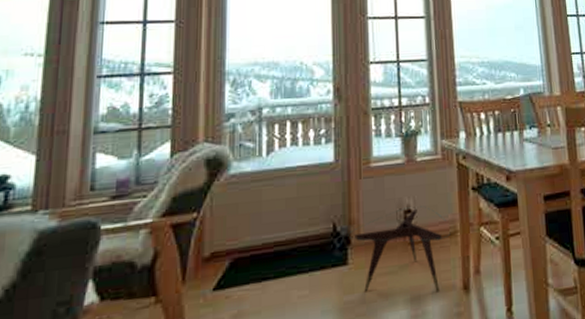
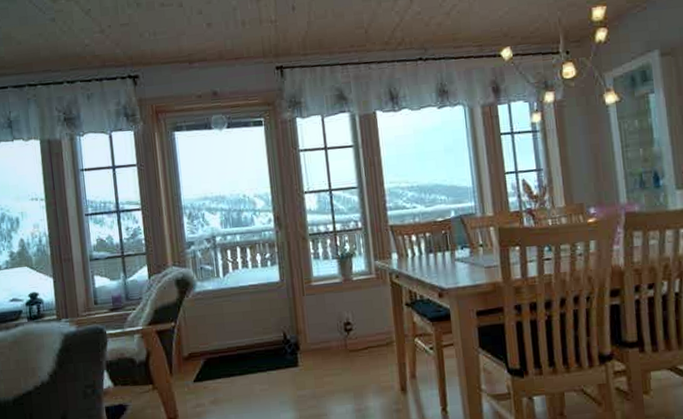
side table: present [348,206,451,292] -> none [296,319,388,392]

